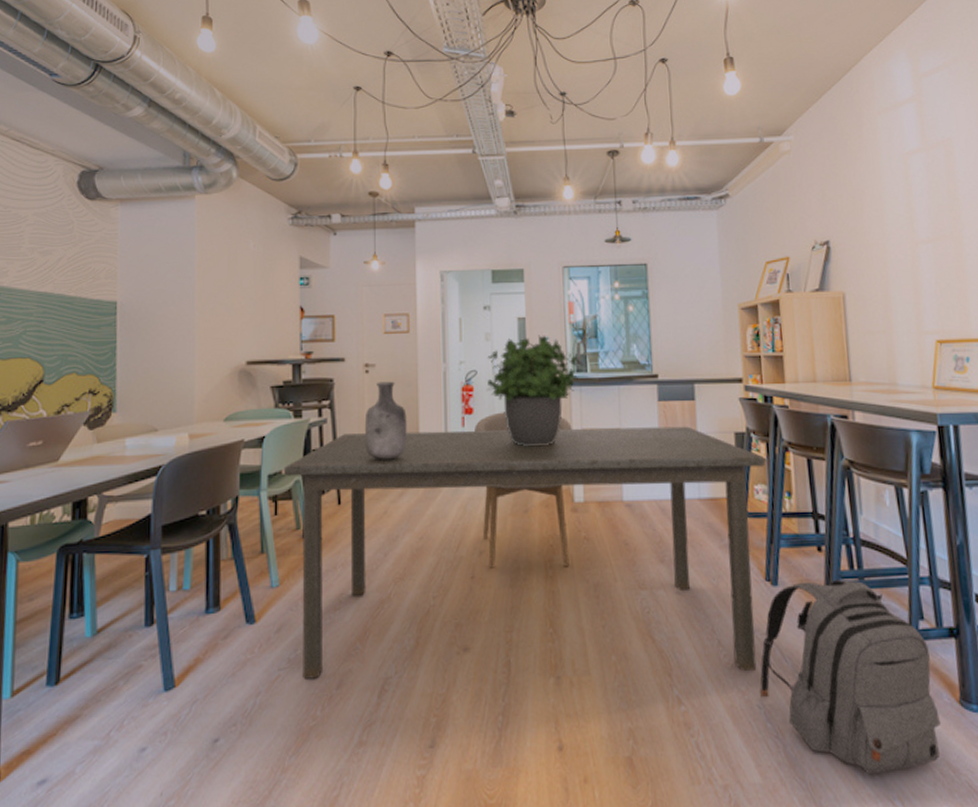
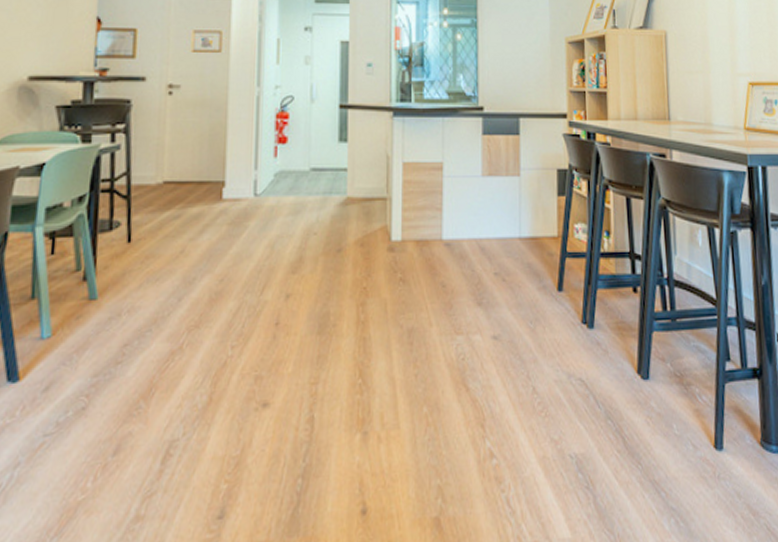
dining table: present [284,426,766,679] -> none [66,161,586,446]
vase: present [364,381,407,460] -> none [163,105,213,193]
chair: present [475,412,572,568] -> none [288,142,393,314]
potted plant: present [486,335,578,447] -> none [303,61,401,181]
backpack: present [760,579,940,774] -> none [572,320,743,522]

